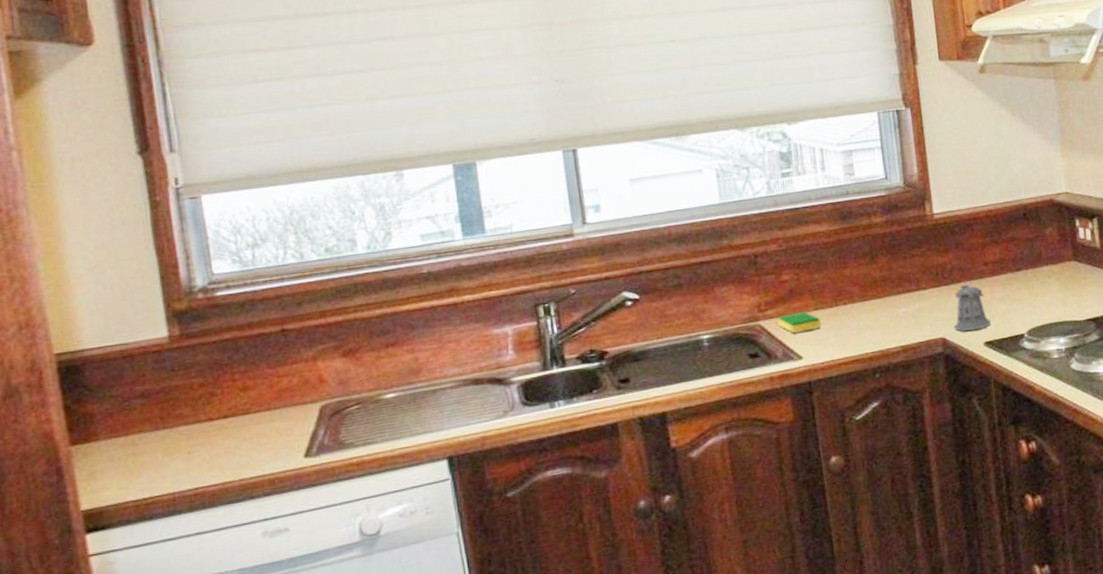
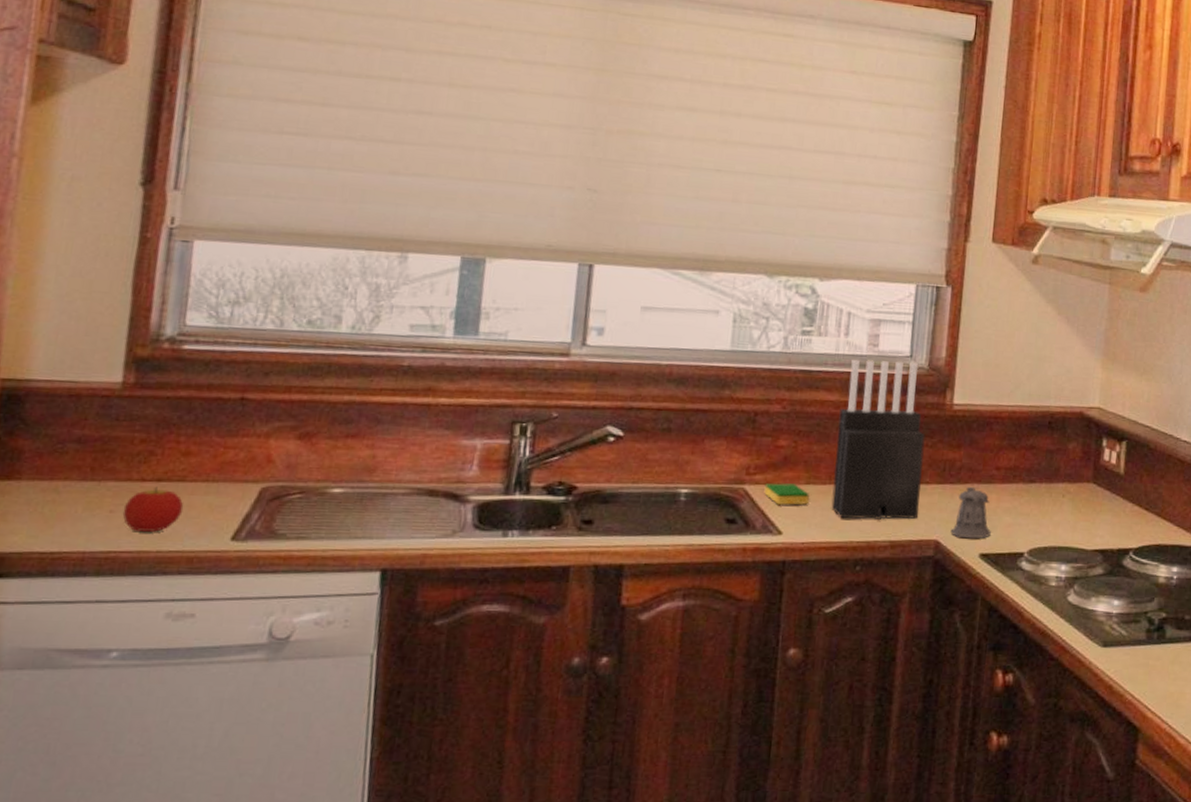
fruit: none [199,423,255,466] -> present [122,486,184,532]
knife block: none [831,182,923,335] -> present [831,359,926,521]

